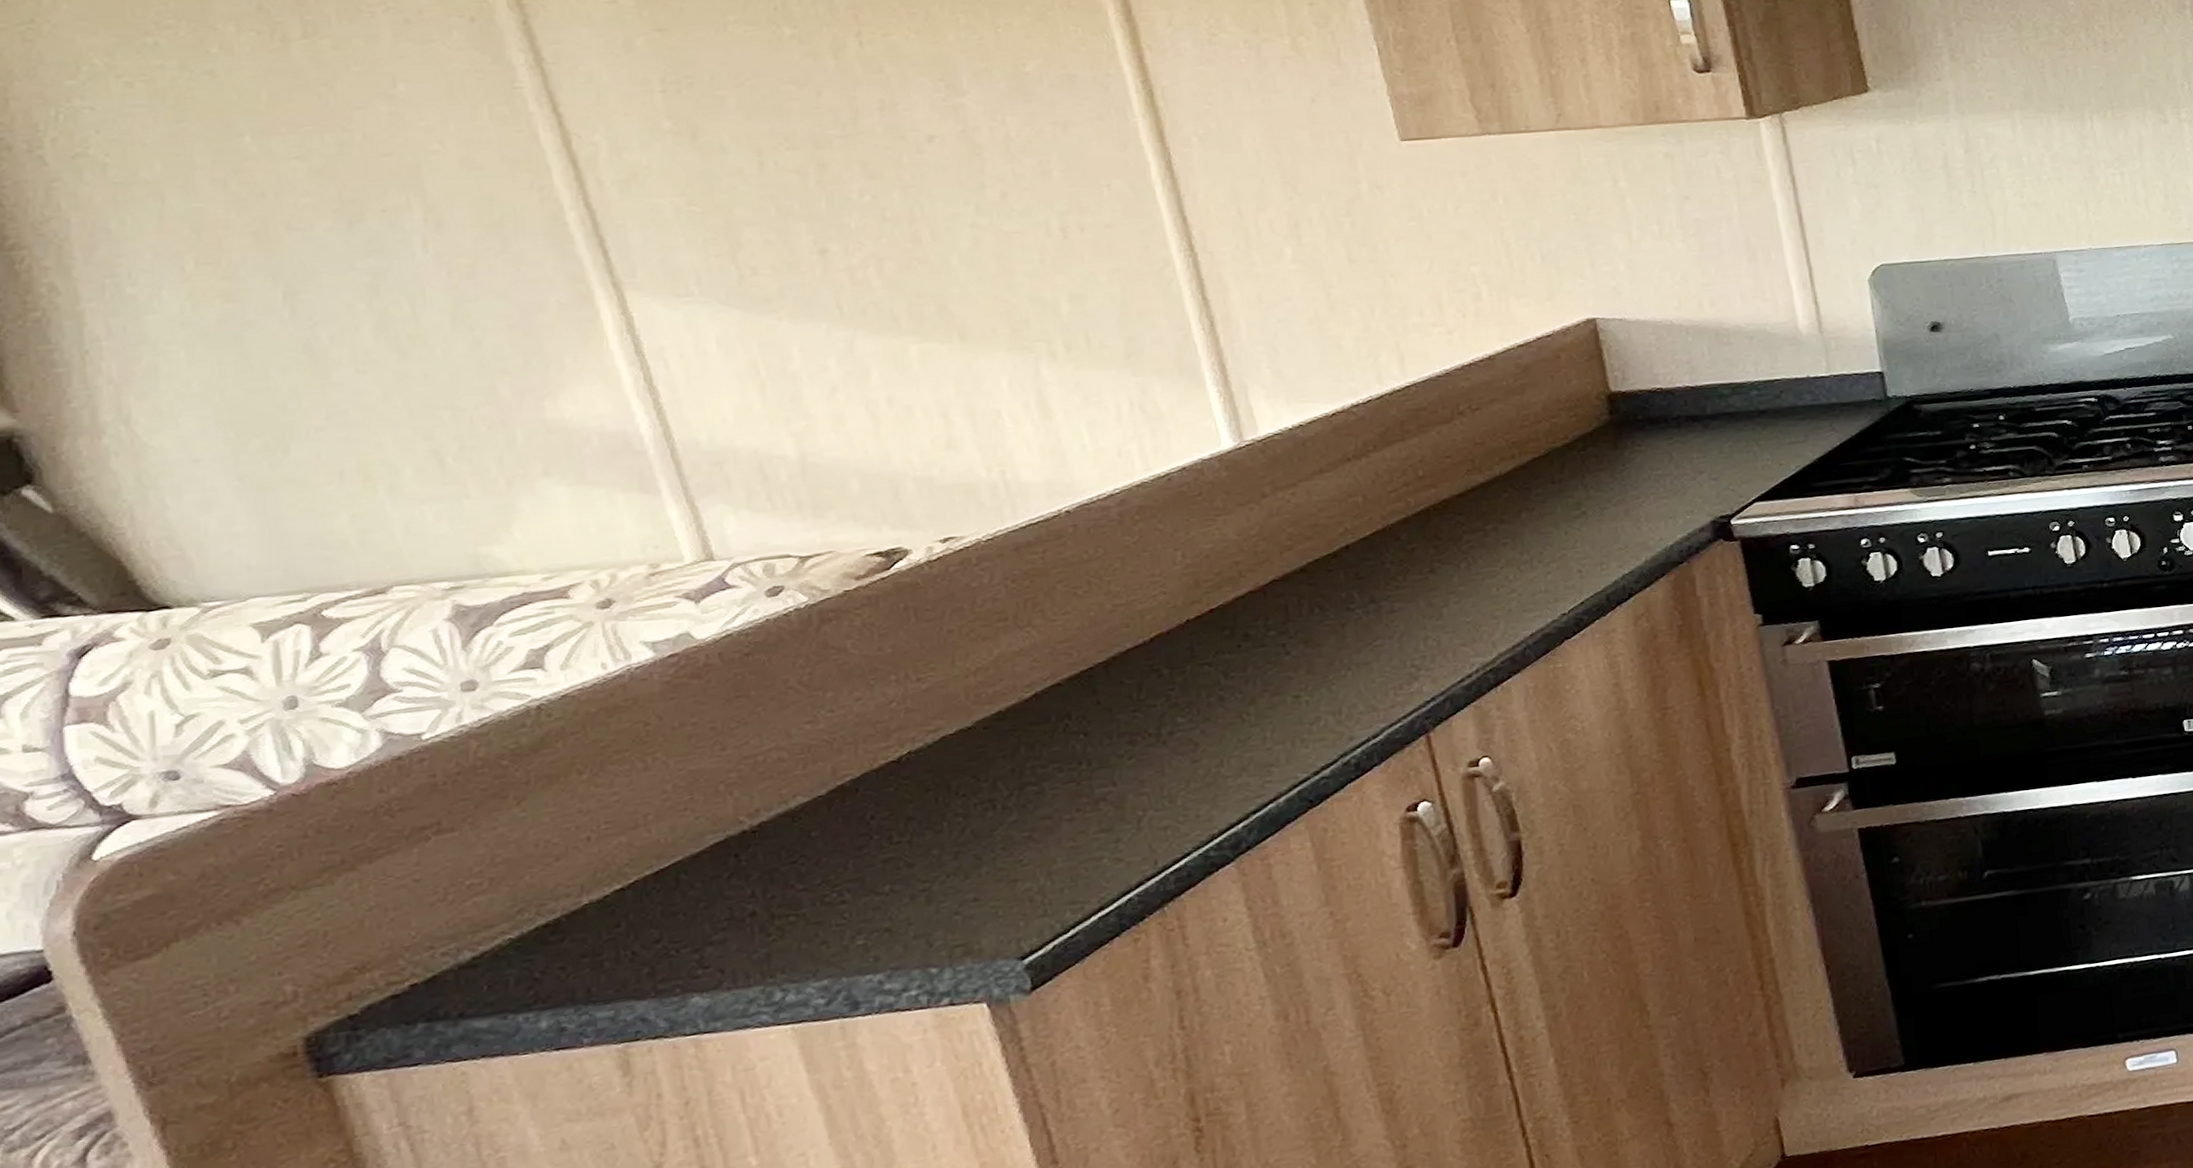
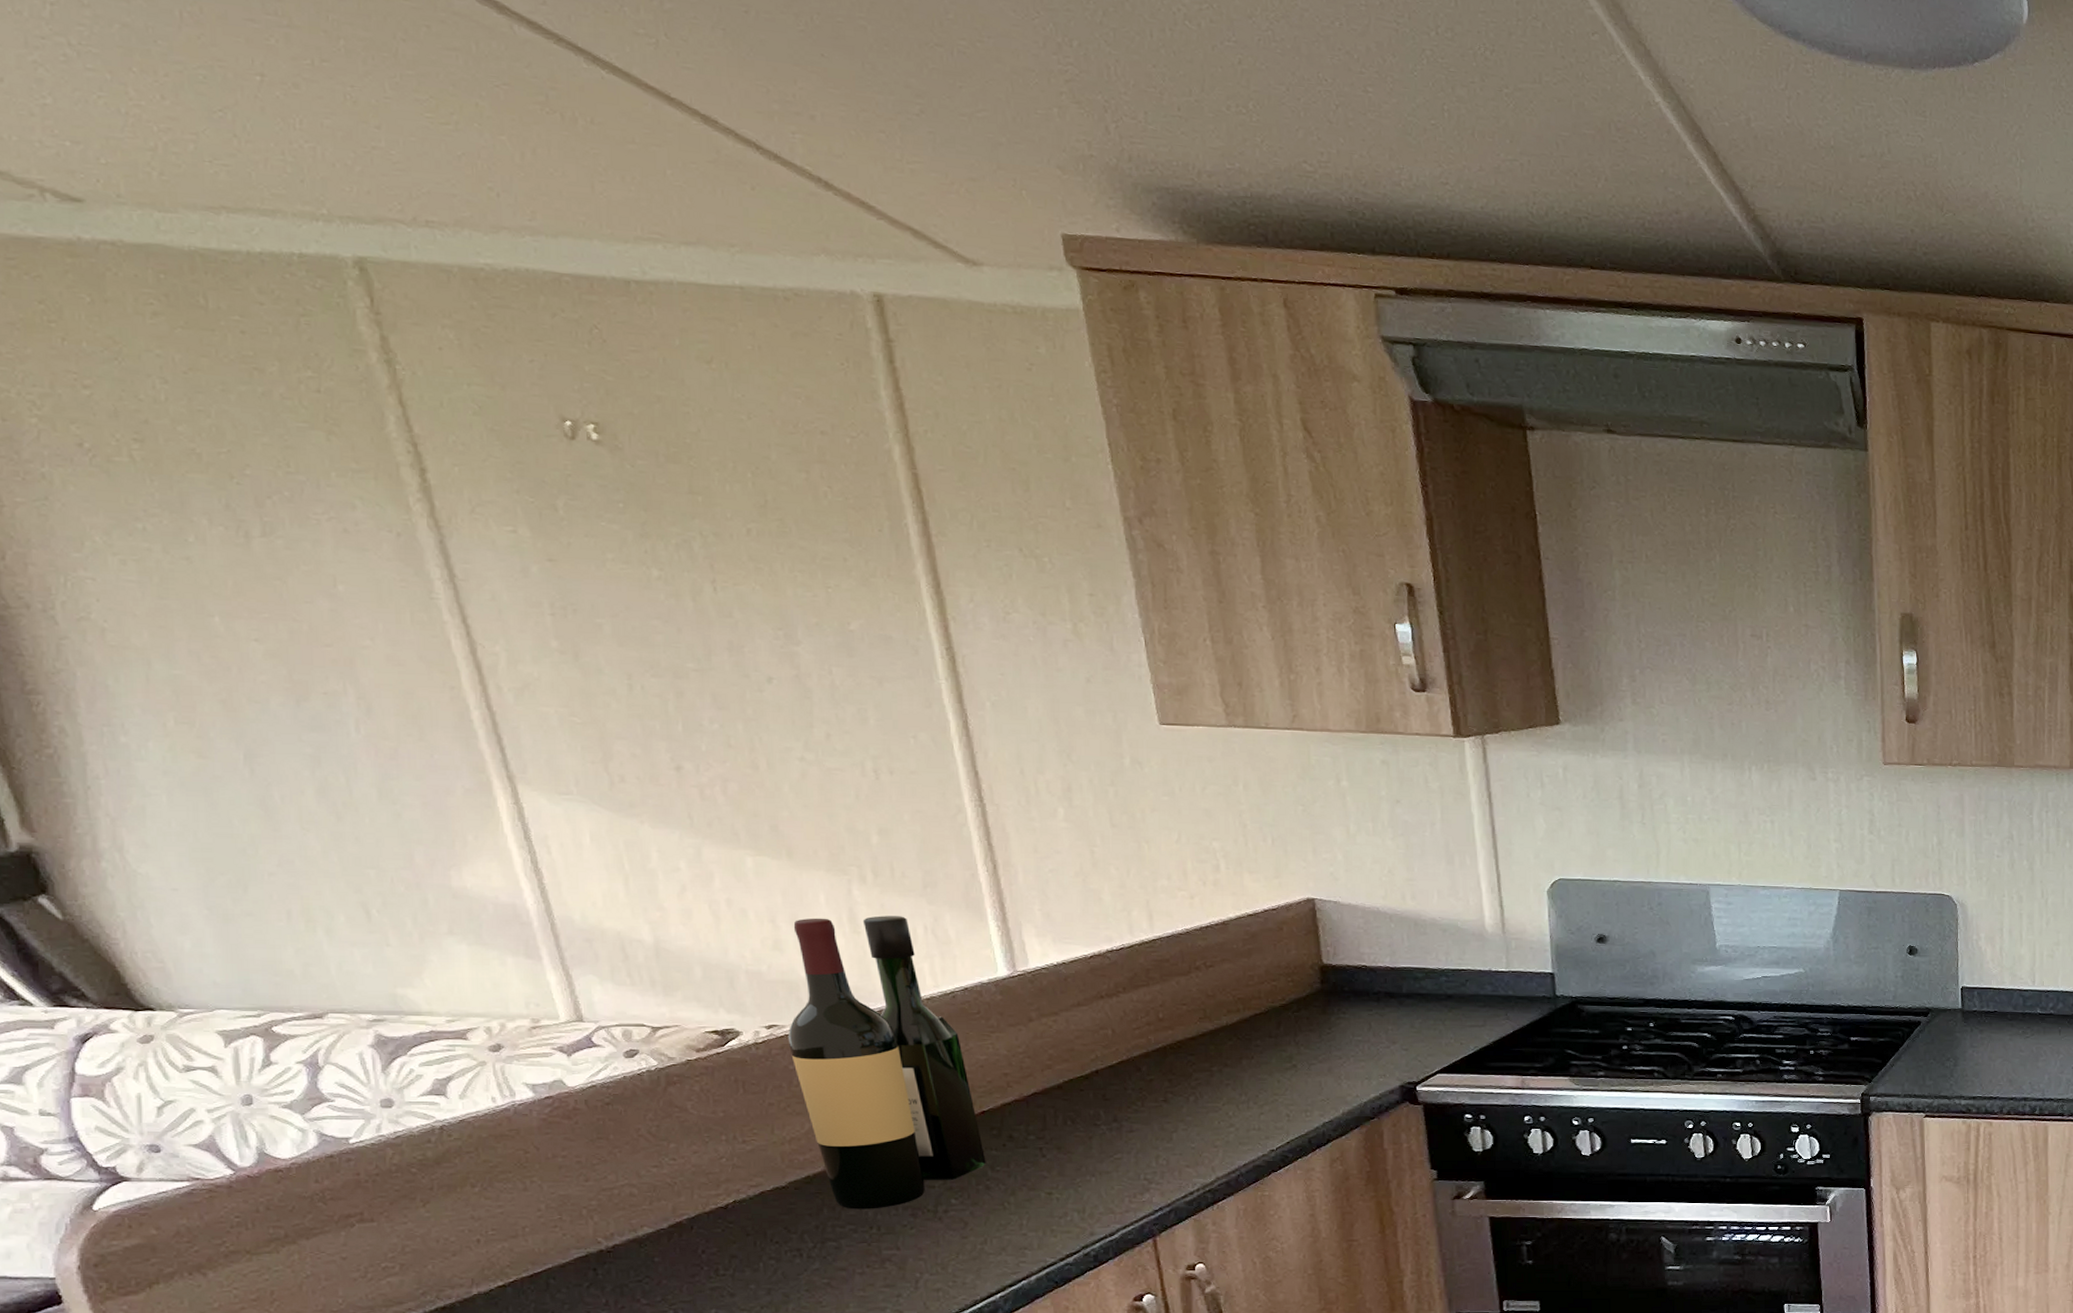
wine bottle: none [968,405,1145,745] -> present [787,918,925,1209]
bottle: none [1054,392,1218,699] -> present [863,916,986,1180]

